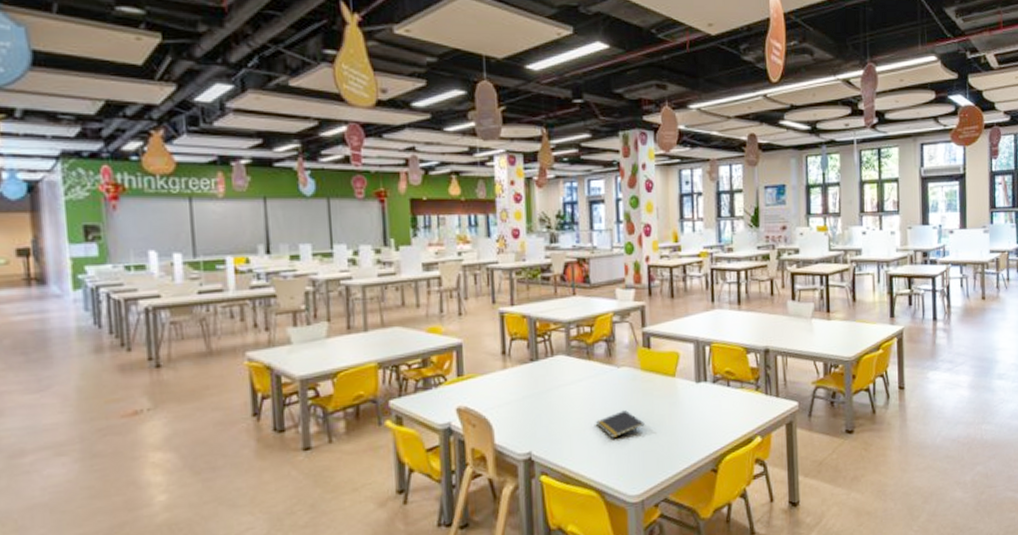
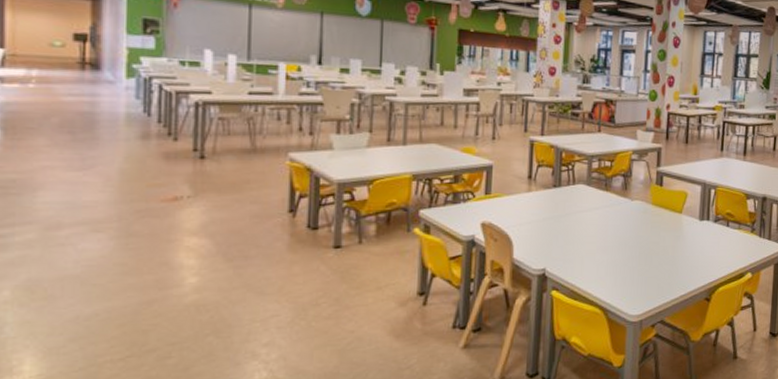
notepad: present [595,410,645,438] -> none [606,239,650,262]

